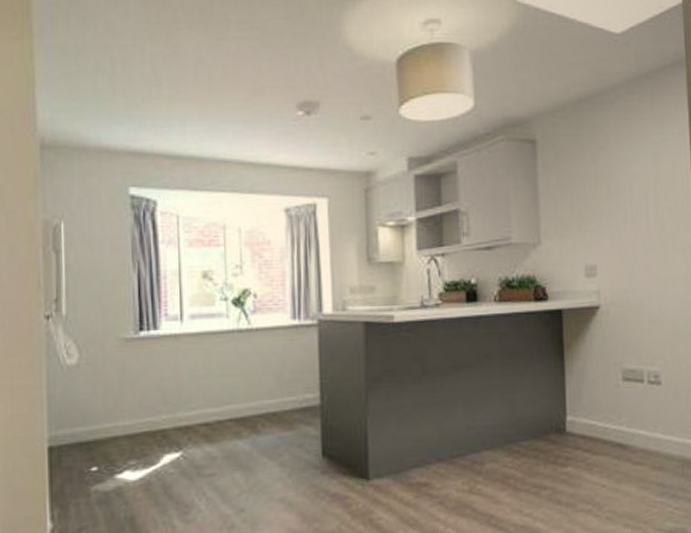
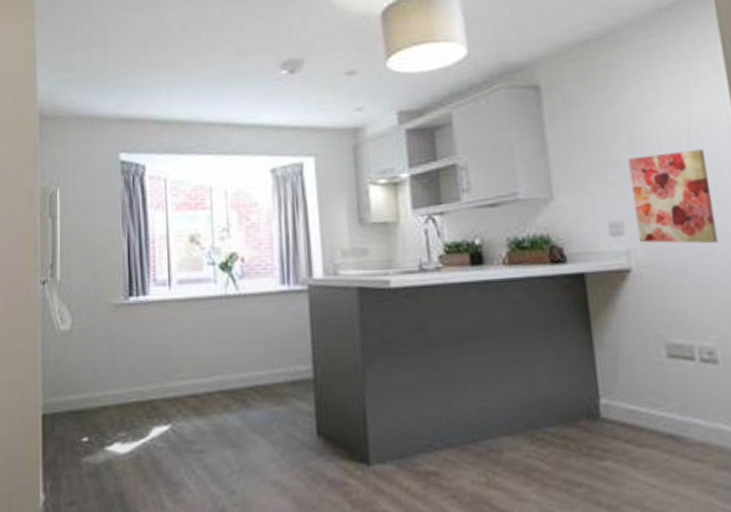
wall art: none [605,203,671,285] -> present [628,149,719,244]

